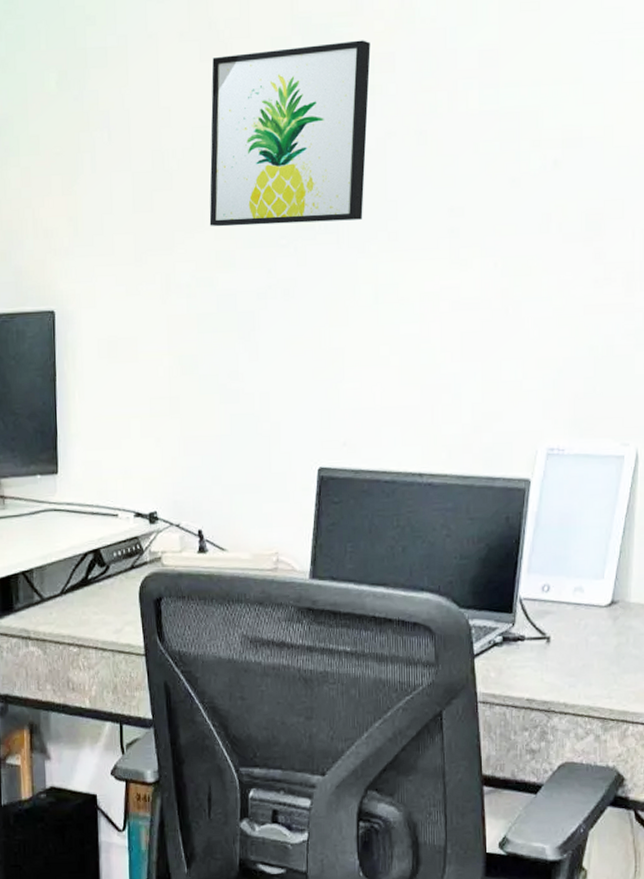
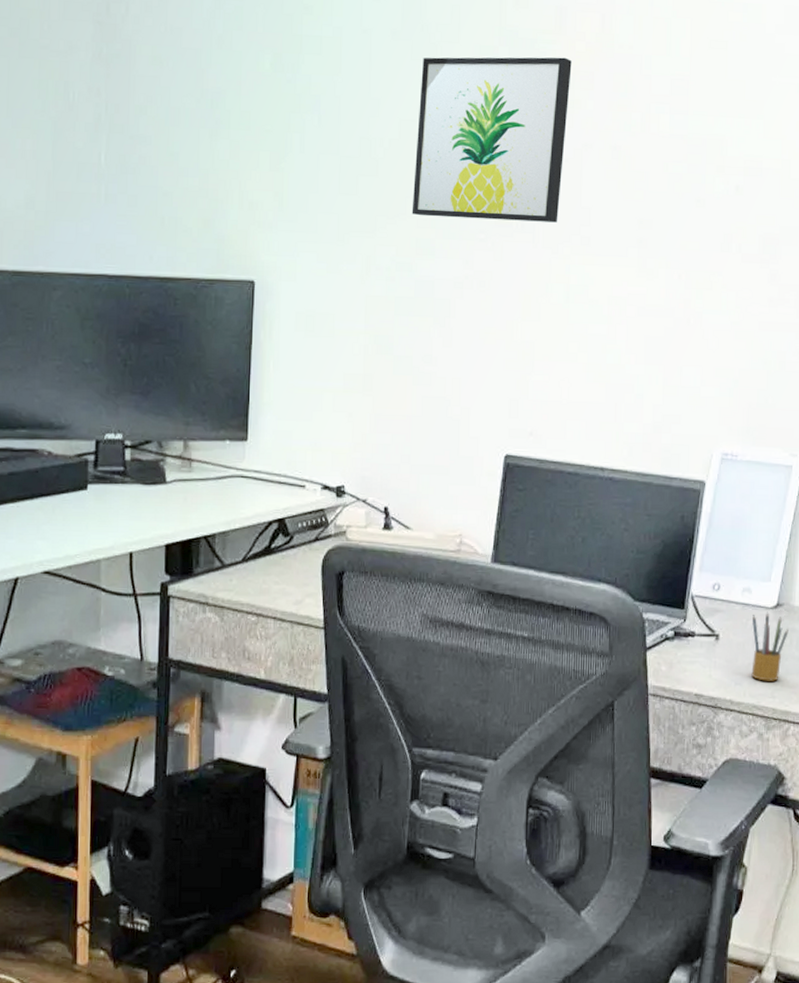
pencil box: none [586,610,625,682] -> present [751,611,789,681]

